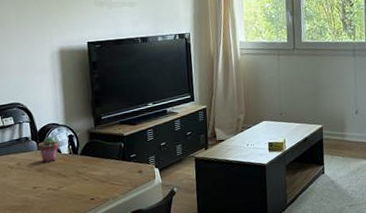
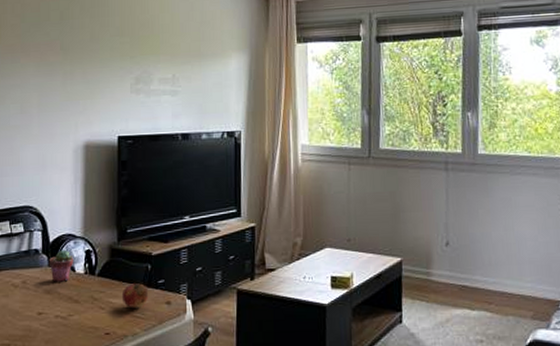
fruit: none [101,158,124,178] -> present [121,283,149,309]

